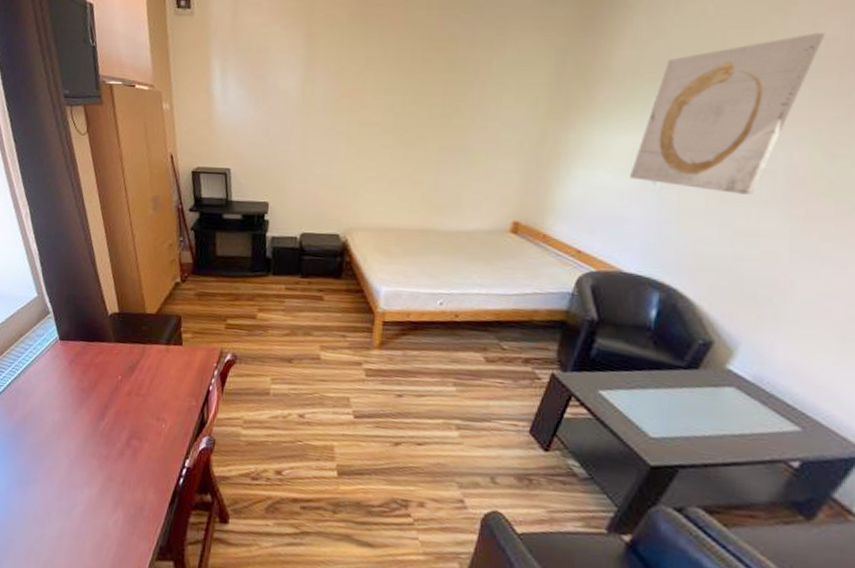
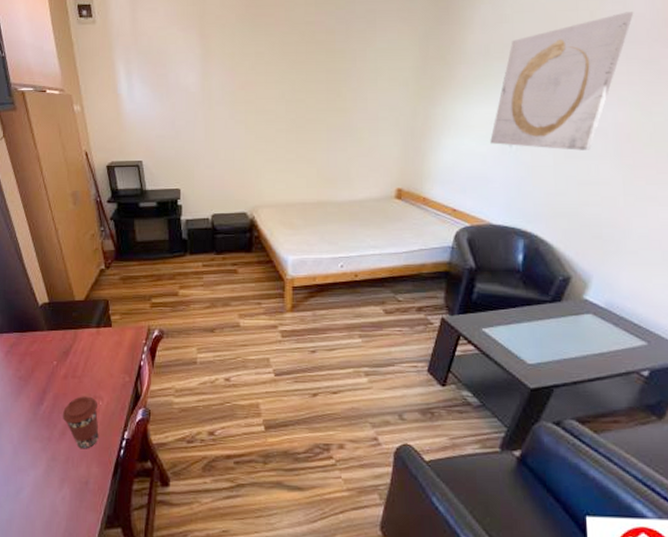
coffee cup: none [122,416,161,473] -> present [62,396,99,449]

